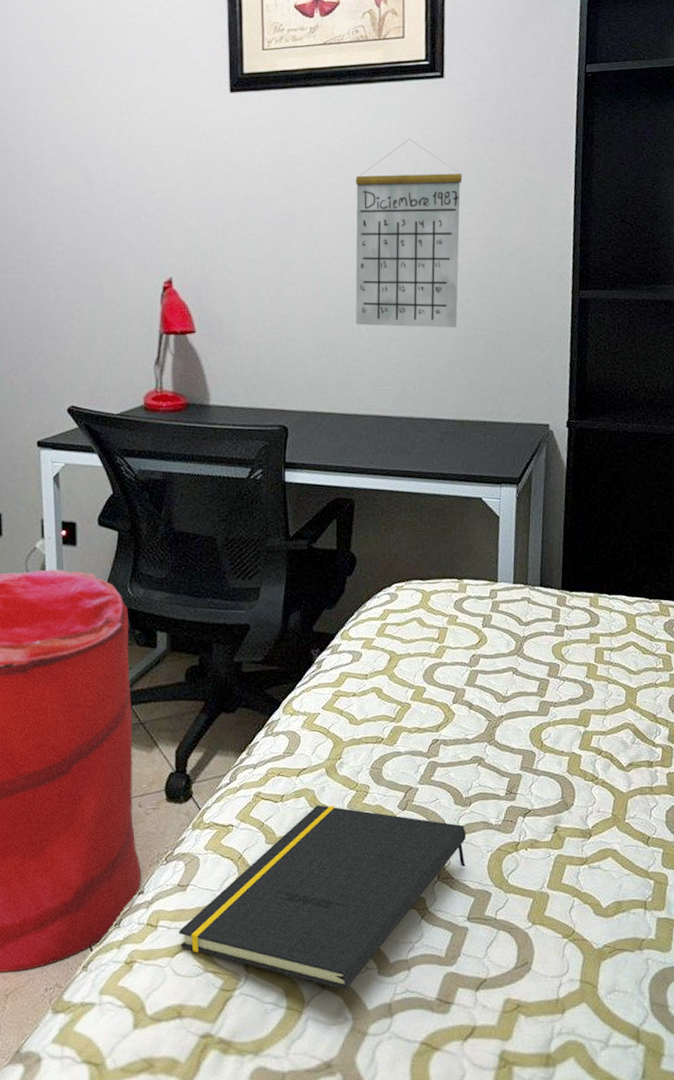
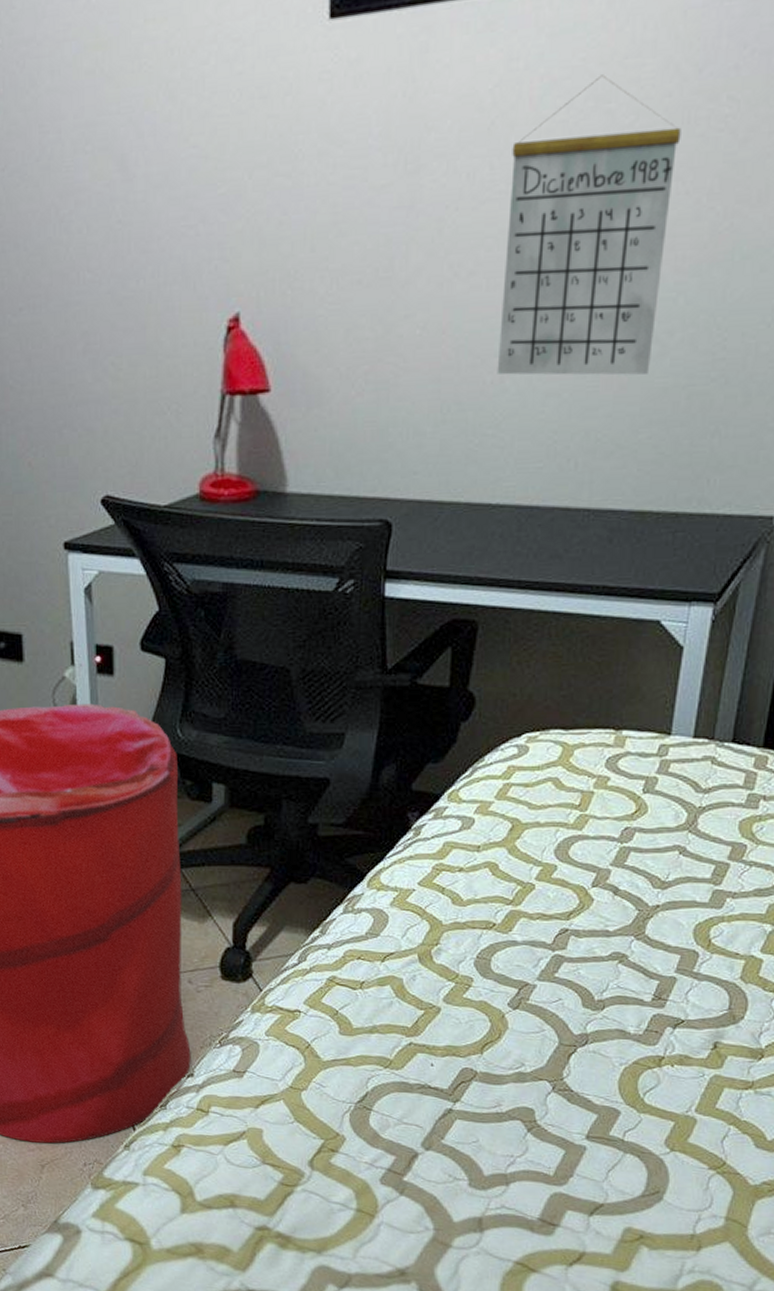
notepad: present [178,805,467,990] -> none [232,996,595,1199]

